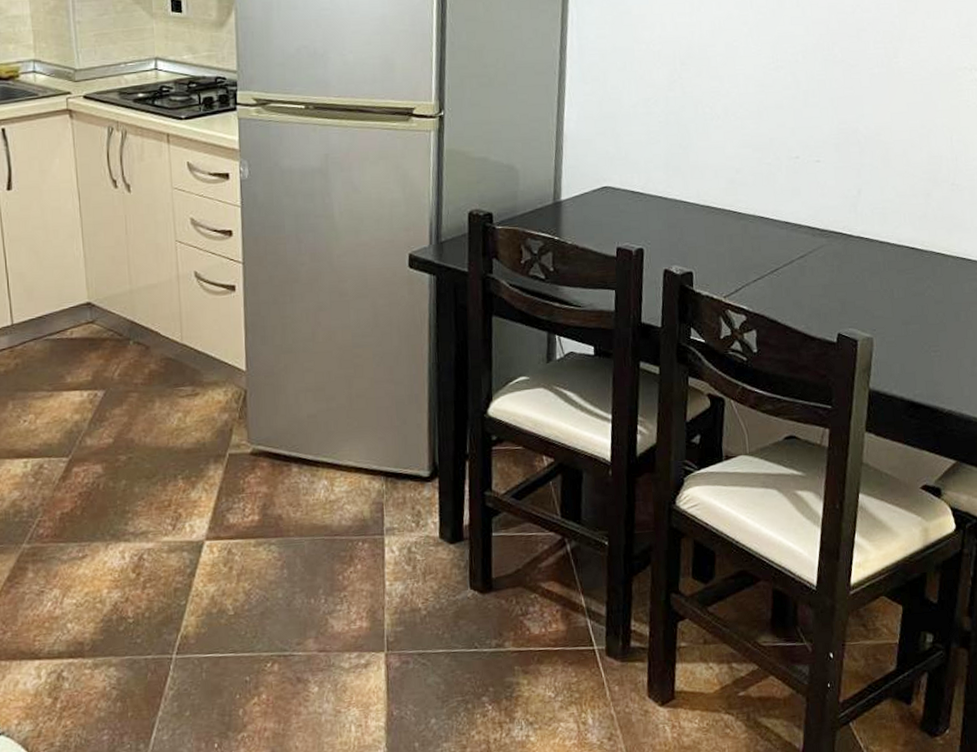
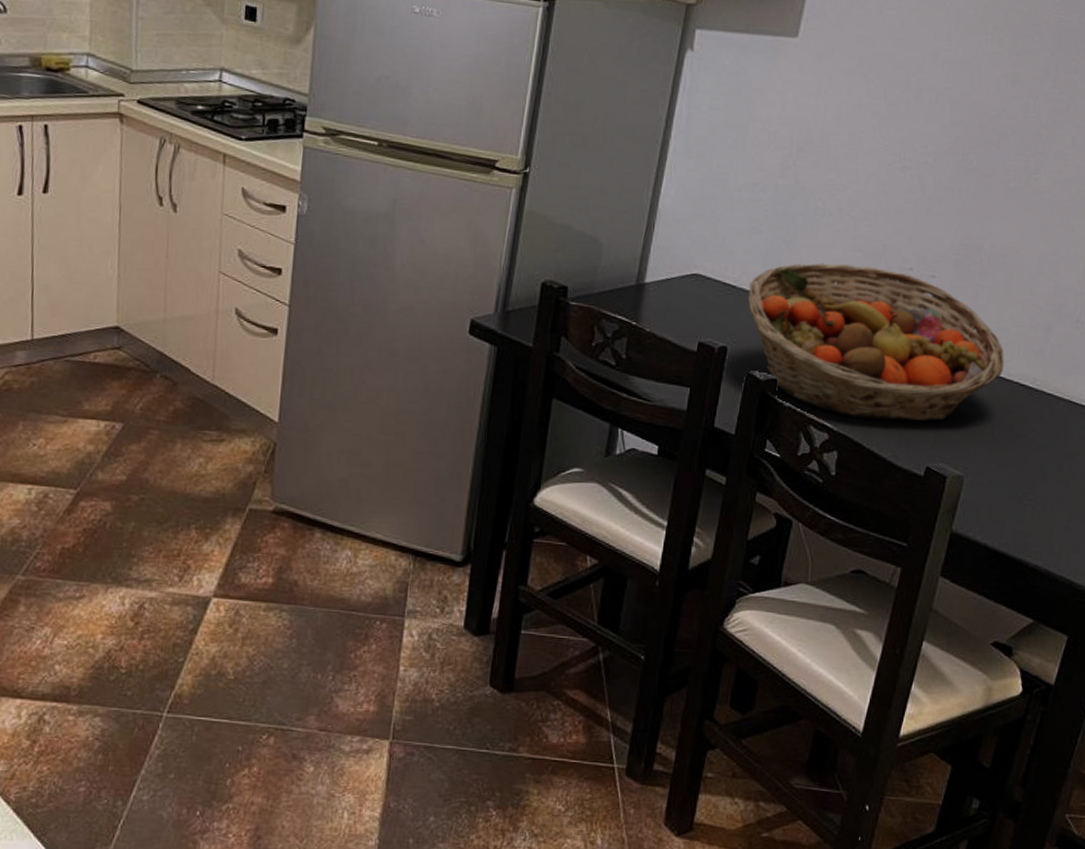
fruit basket: none [655,159,894,298] -> present [747,263,1004,422]

